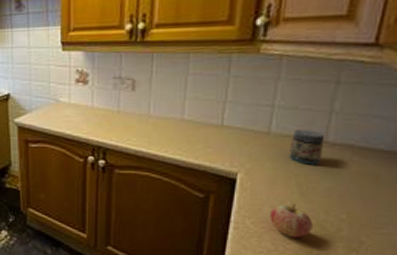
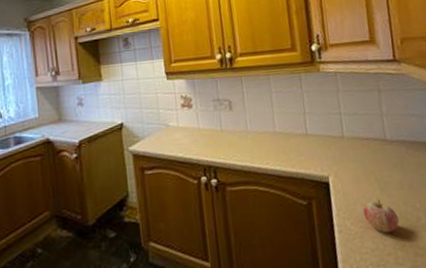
jar: present [289,129,325,165] -> none [360,131,387,162]

